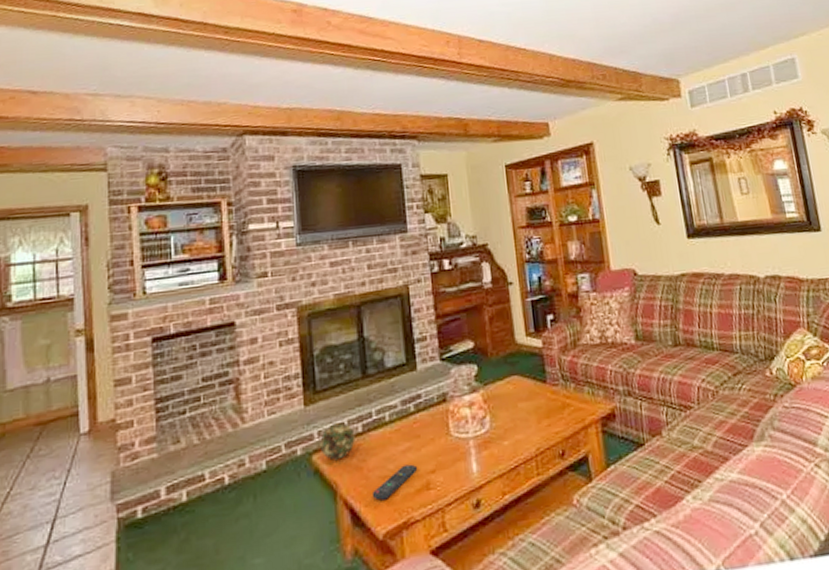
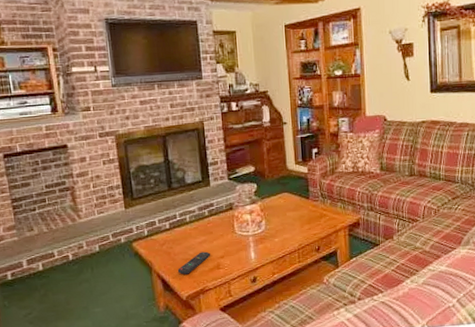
decorative ball: present [320,422,355,460] -> none [138,221,164,247]

